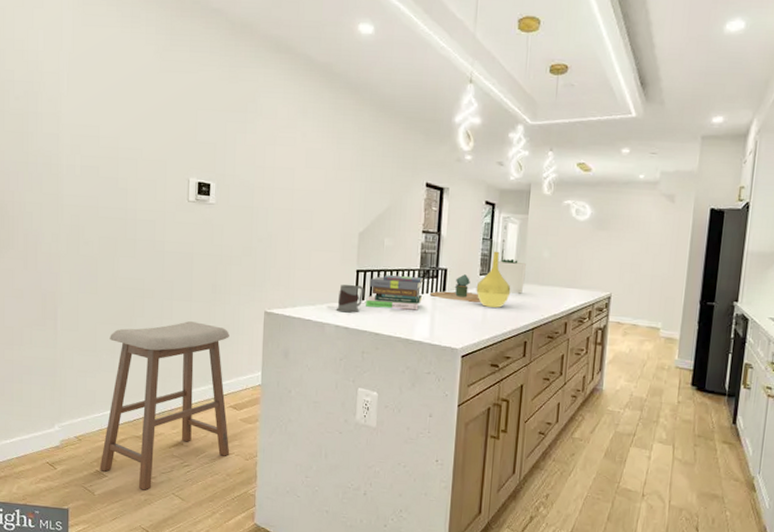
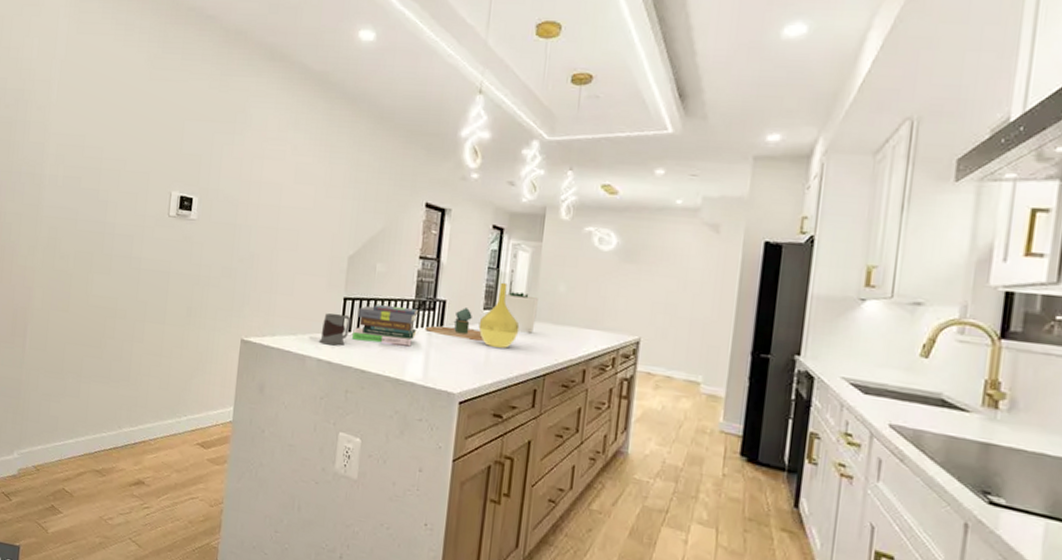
bar stool: present [99,321,230,491] -> none [55,346,202,532]

